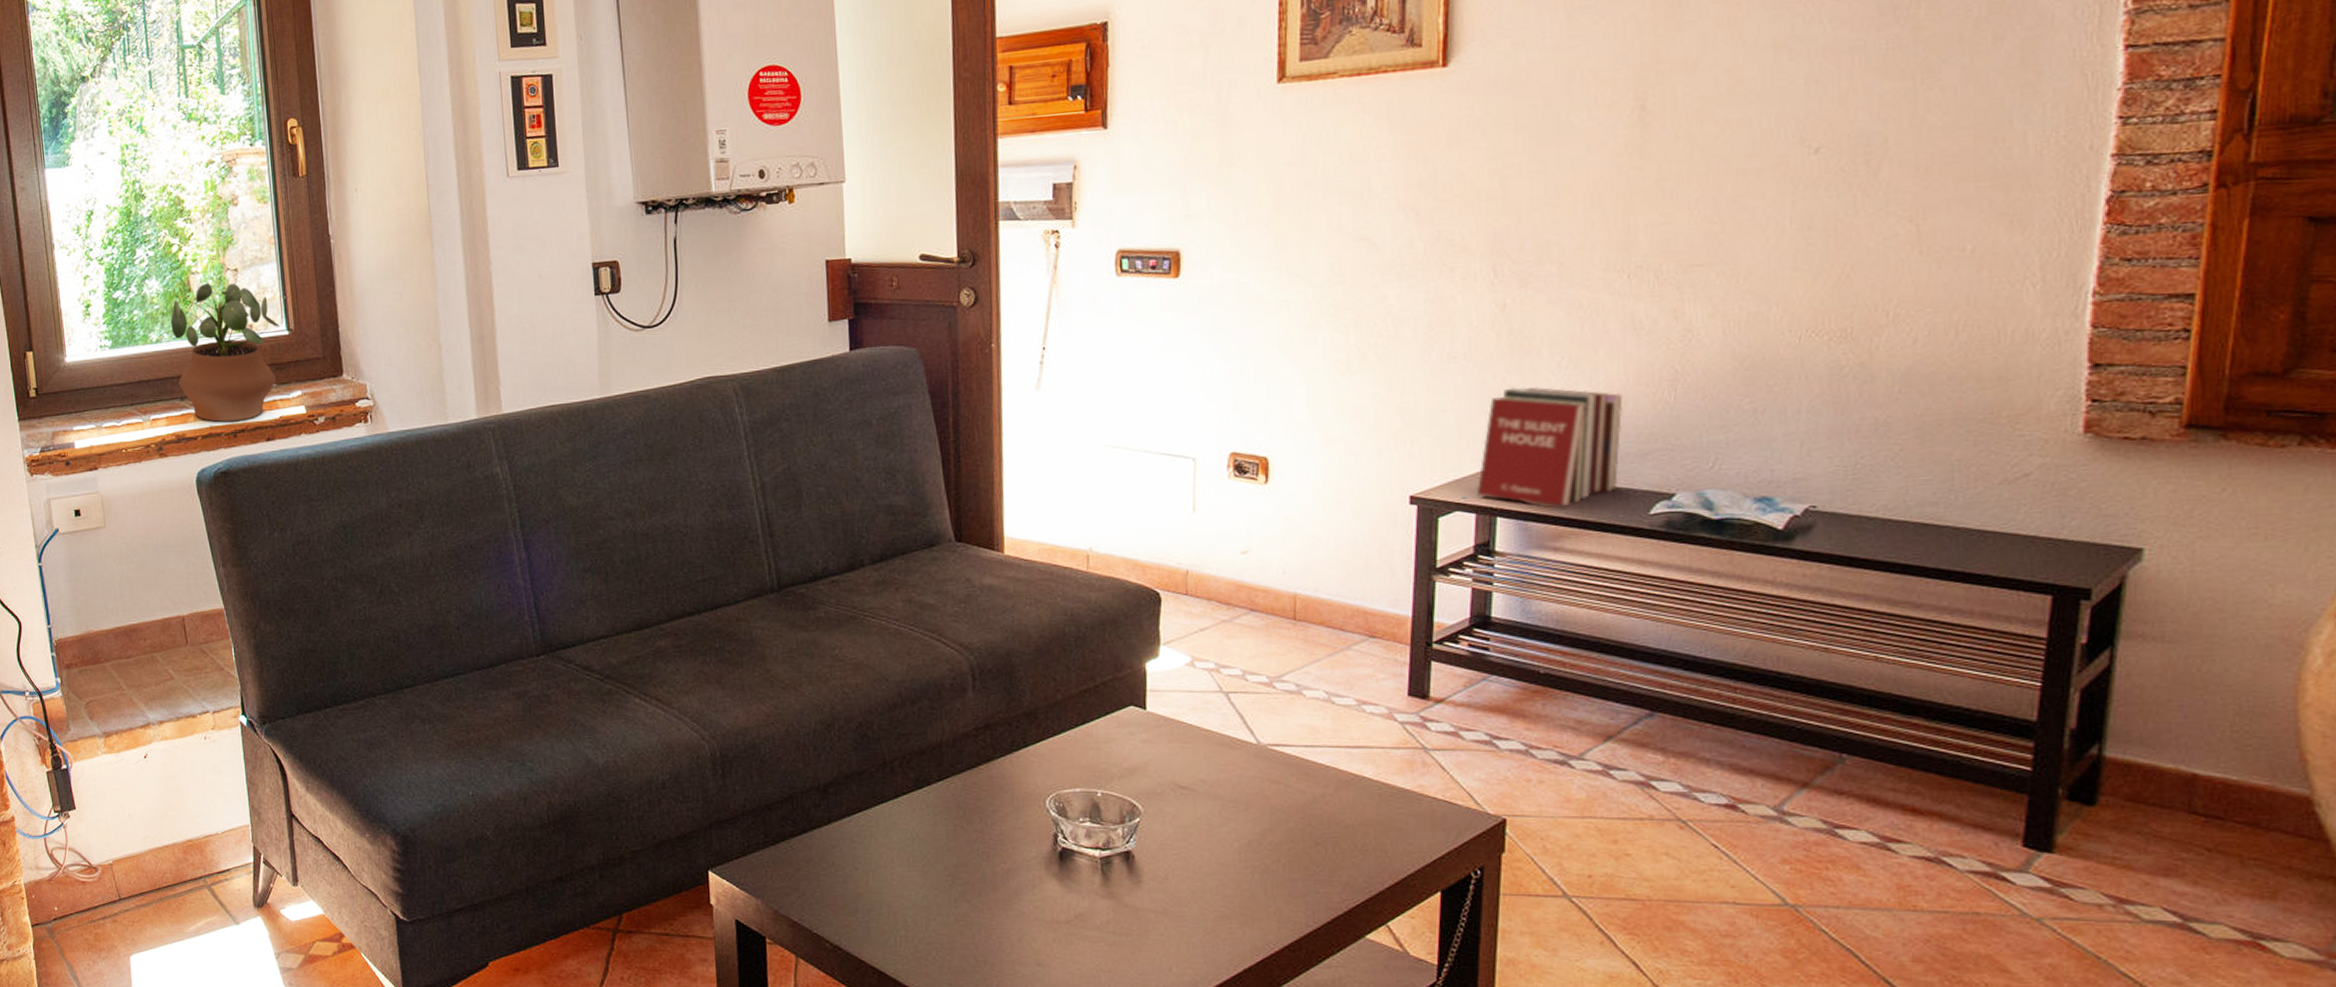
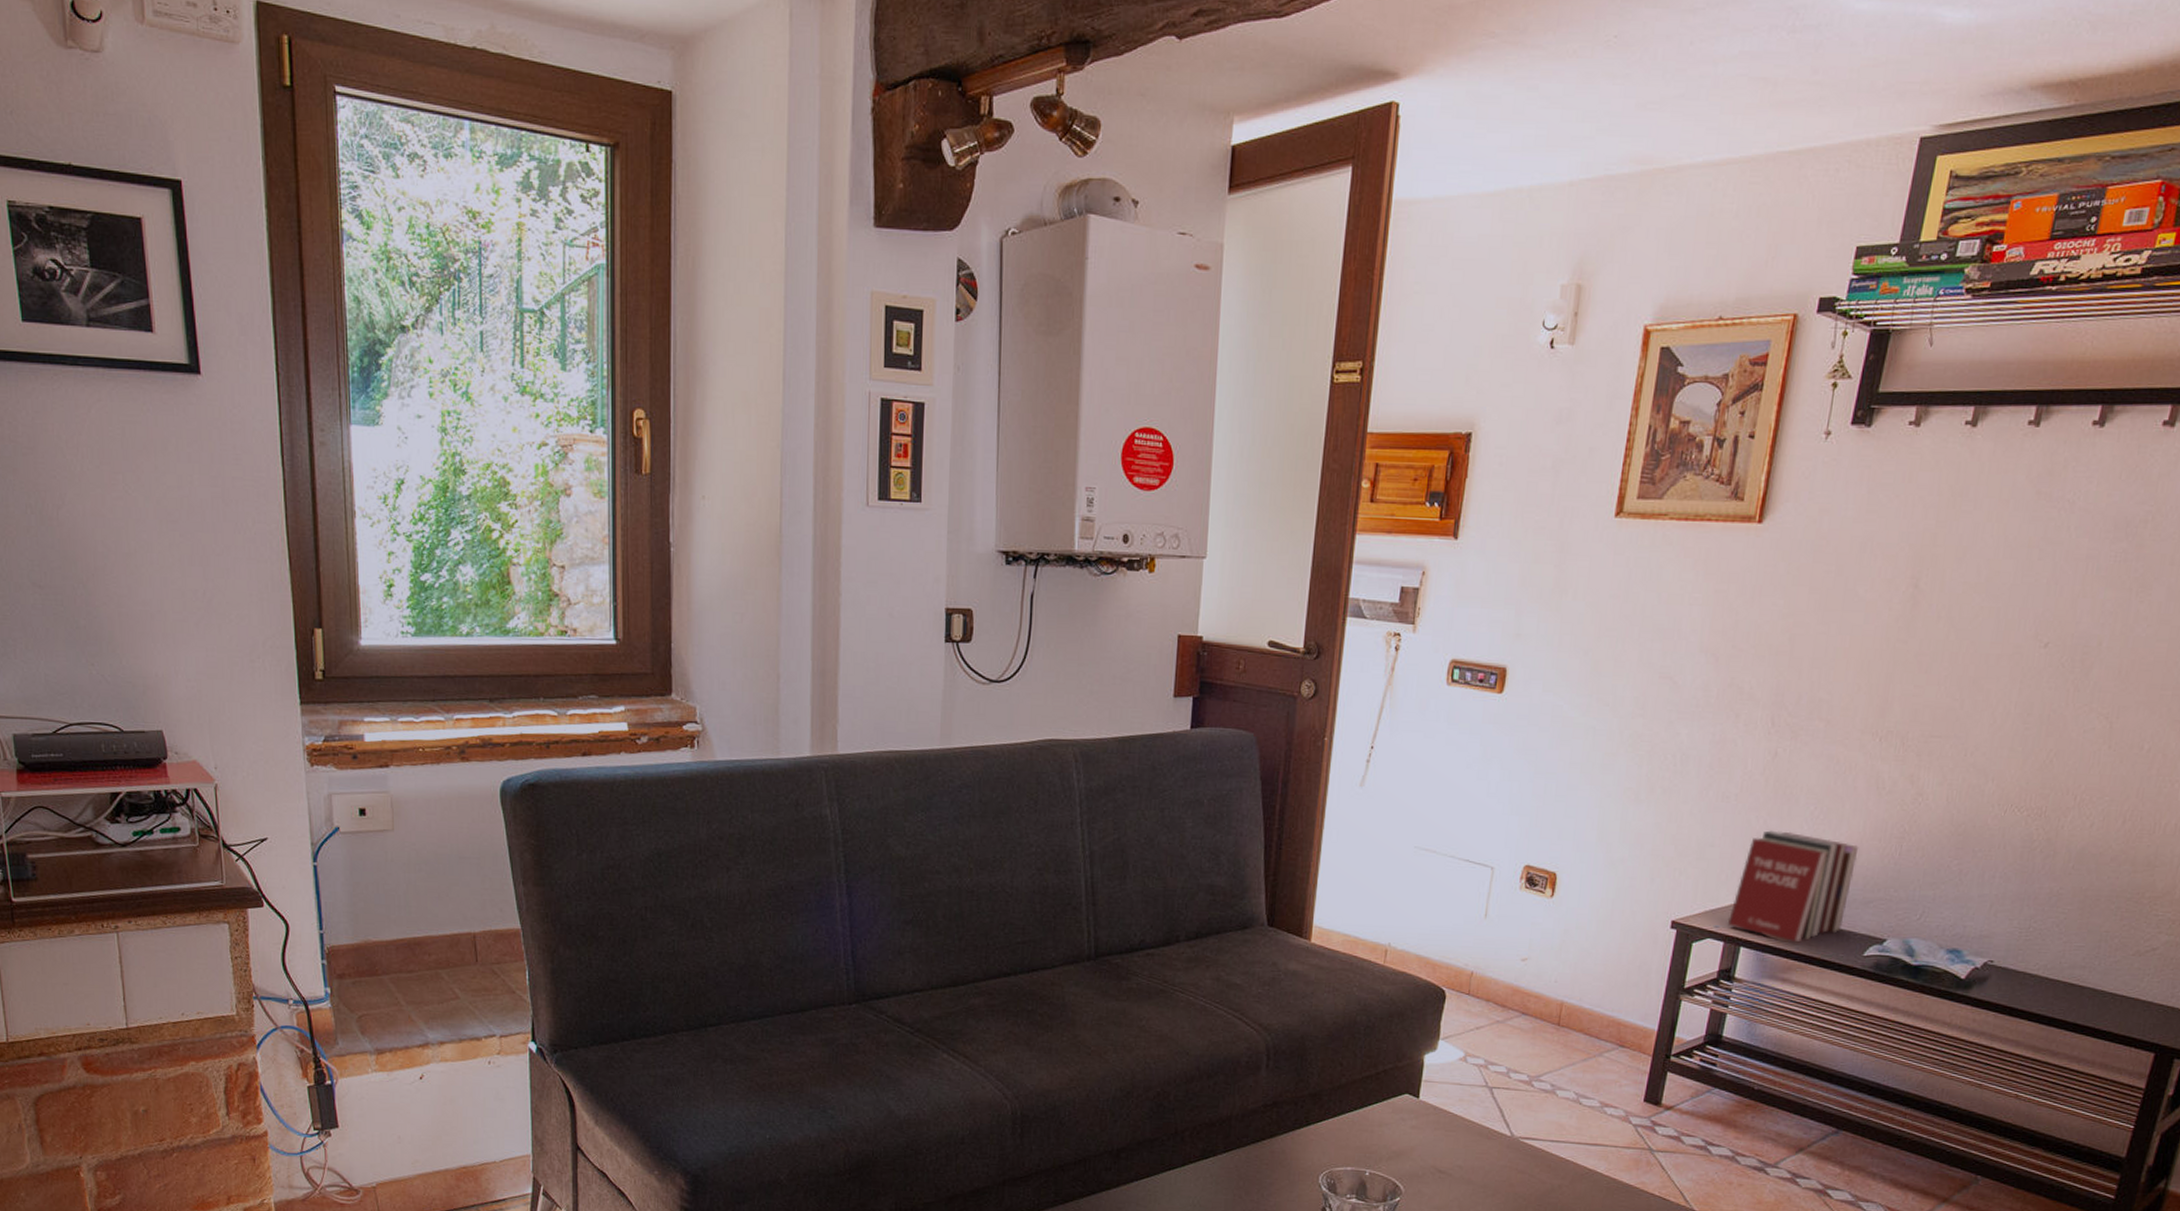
potted plant: present [170,283,280,422] -> none [484,577,607,732]

